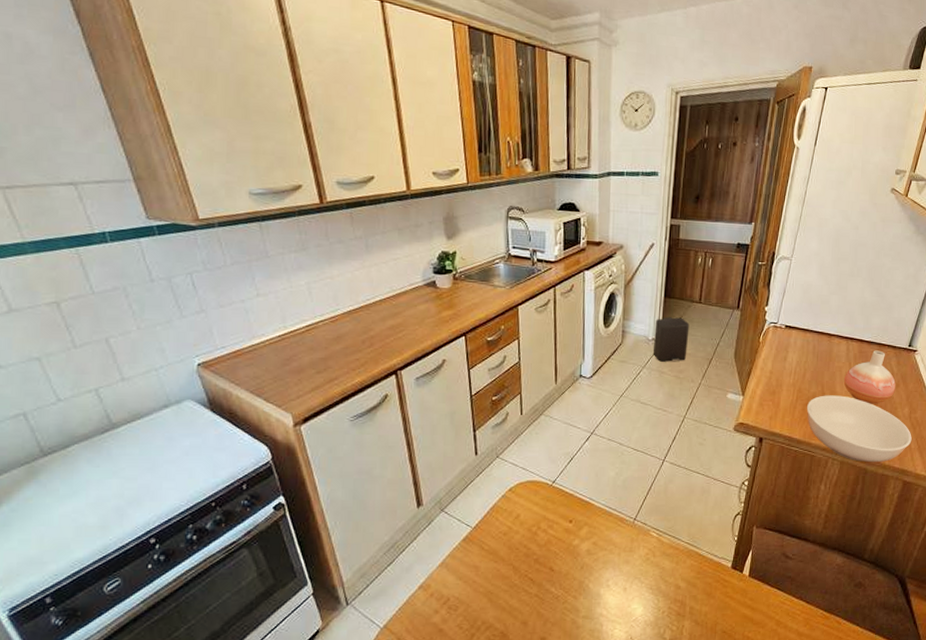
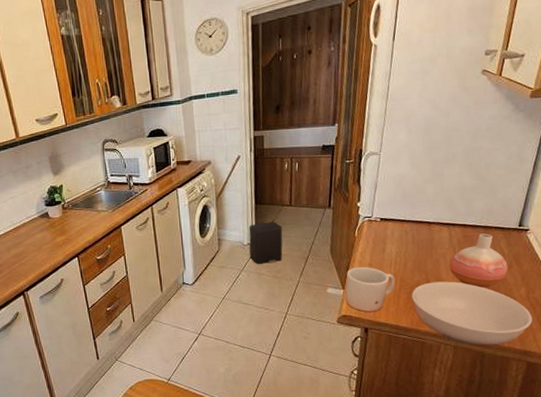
mug: none [744,373,794,422] -> present [345,266,396,313]

